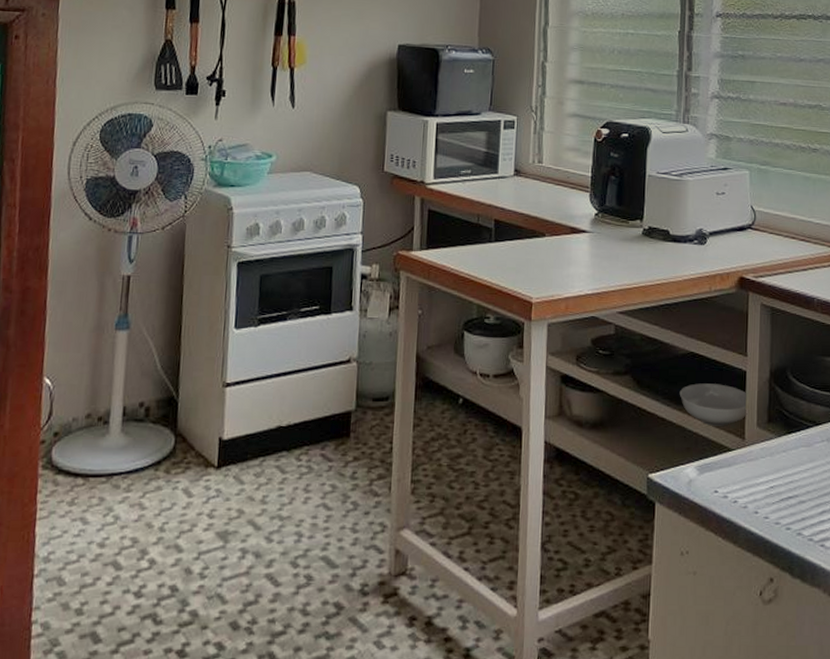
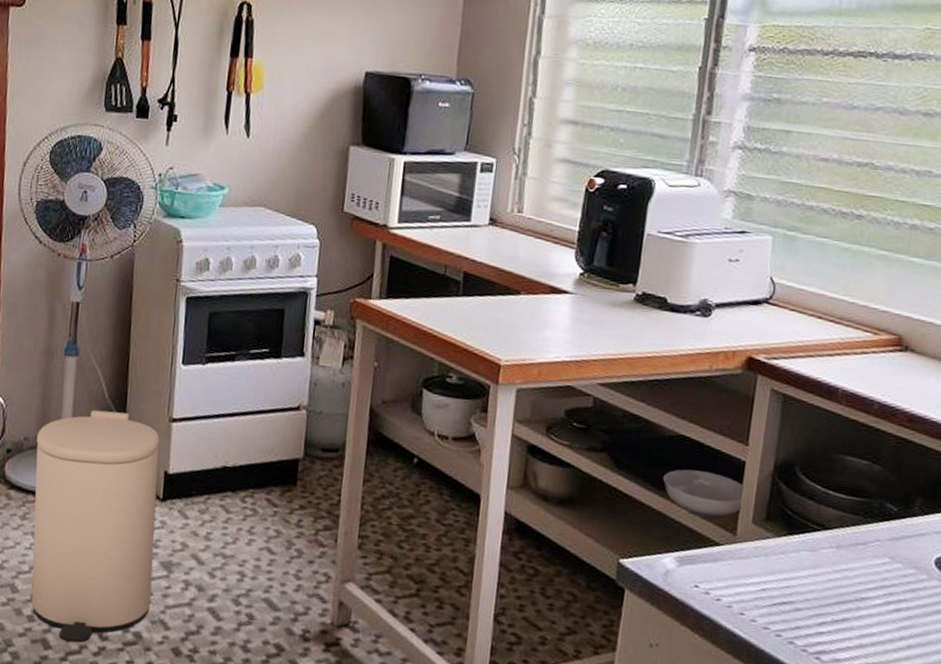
pedal bin: none [79,382,214,631] -> present [31,409,160,643]

